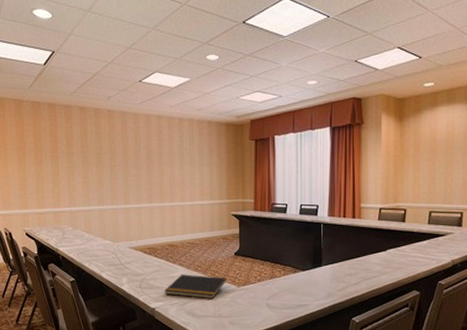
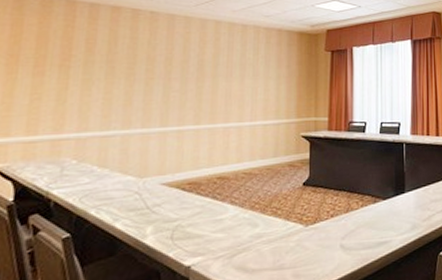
notepad: present [164,274,227,299] -> none [206,214,292,246]

